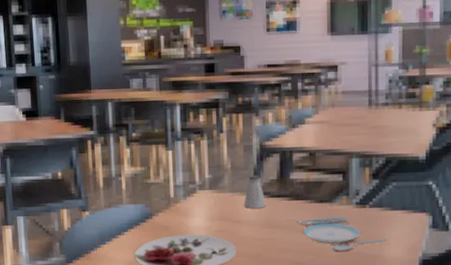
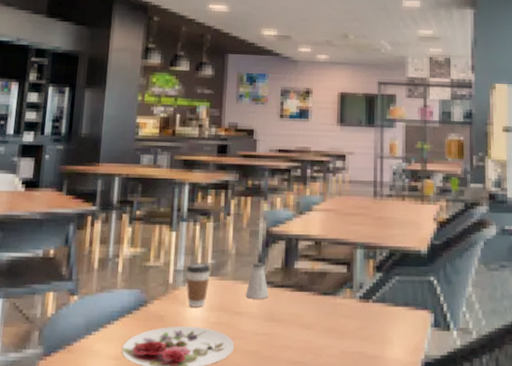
coffee cup: none [185,178,209,218] -> present [185,262,211,307]
plate: present [297,216,387,251] -> none [299,310,390,350]

